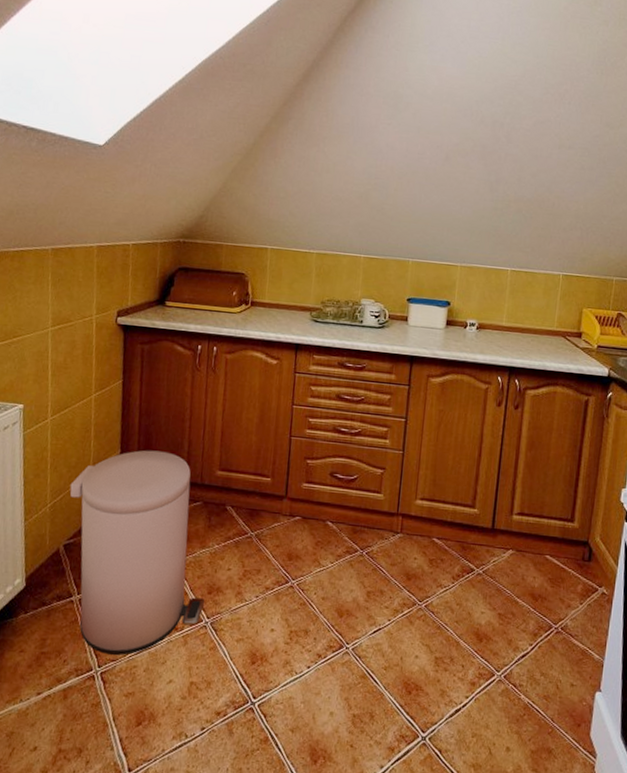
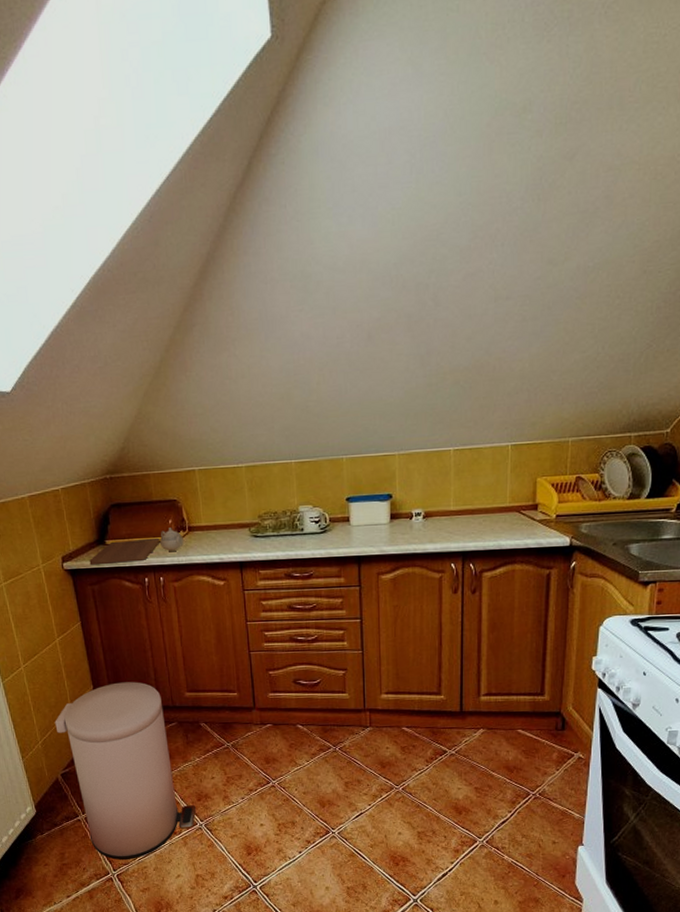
cutting board: none [145,304,221,327] -> present [89,537,160,566]
teapot: none [220,299,245,324] -> present [160,528,184,552]

